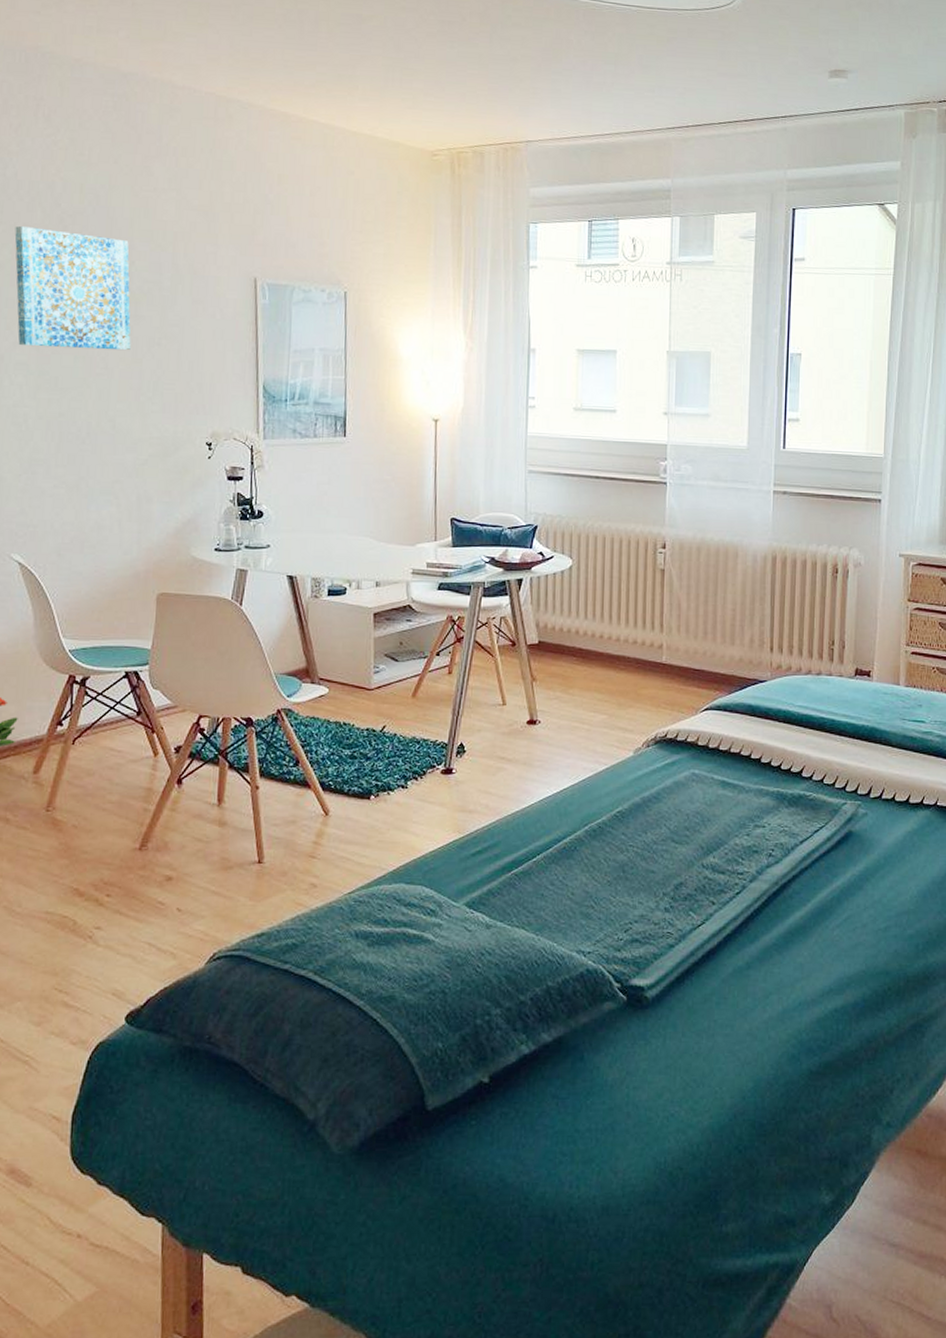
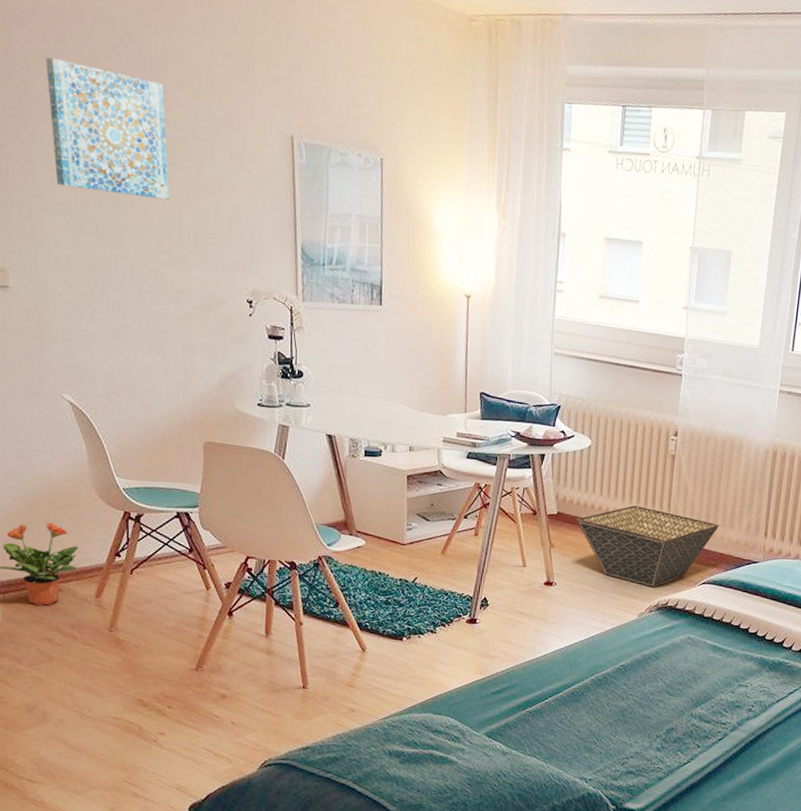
basket: none [560,627,718,719] -> present [577,505,719,588]

